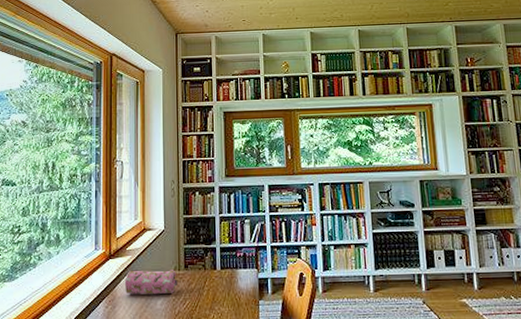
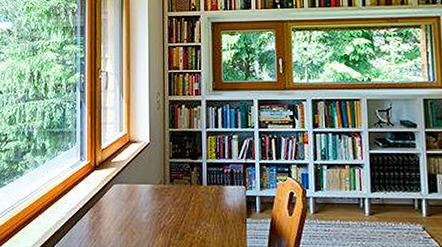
pencil case: present [124,270,177,295] -> none [109,182,163,208]

